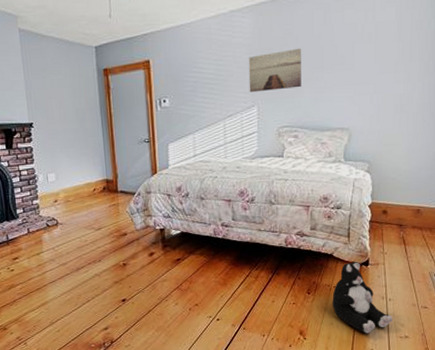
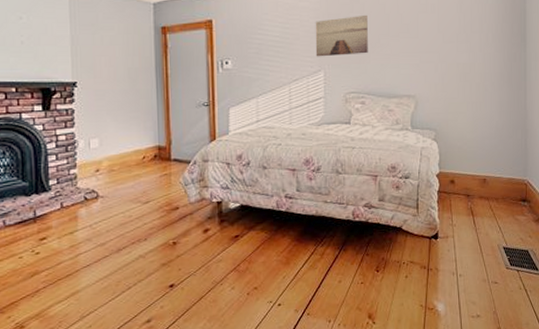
plush toy: present [332,261,393,333] -> none [402,234,464,314]

